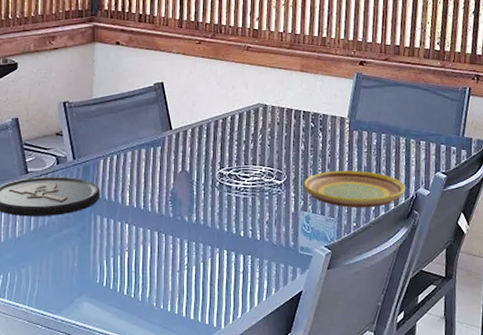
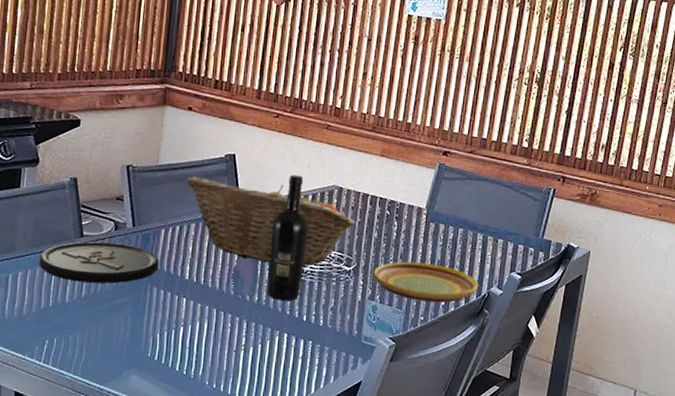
fruit basket: none [119,107,282,184] -> present [186,177,356,266]
wine bottle: none [204,97,238,218] -> present [267,175,309,300]

